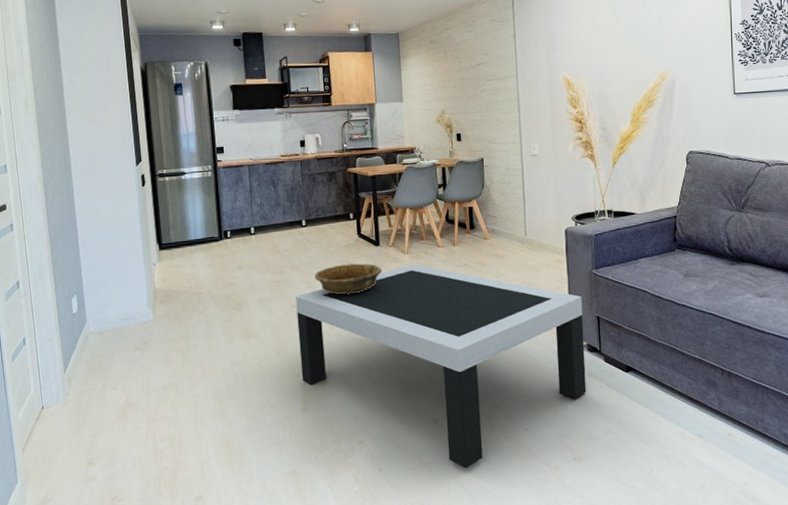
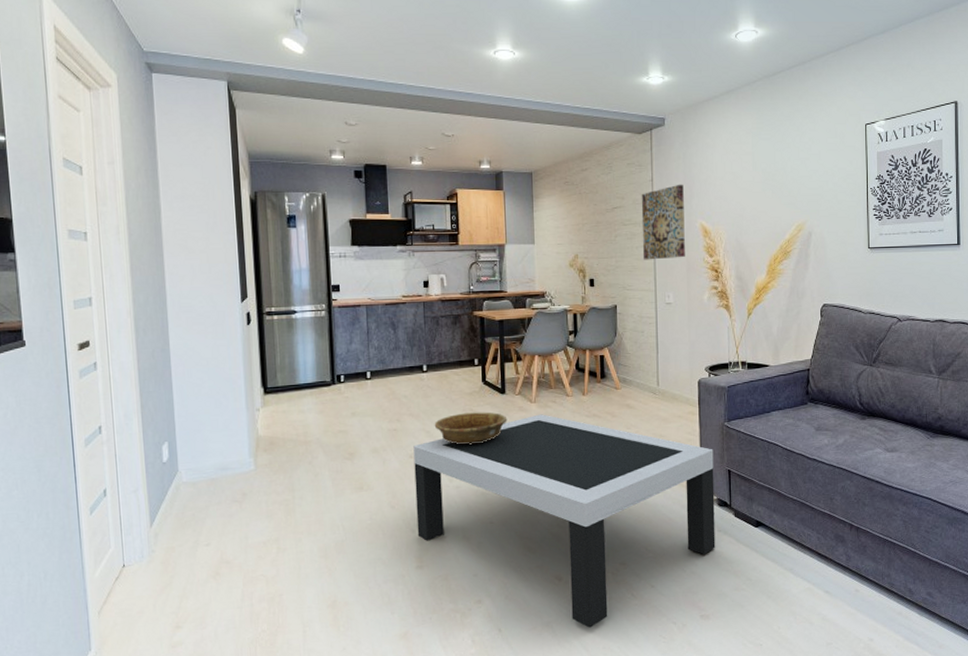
wall art: none [504,38,549,114] -> present [641,184,685,260]

